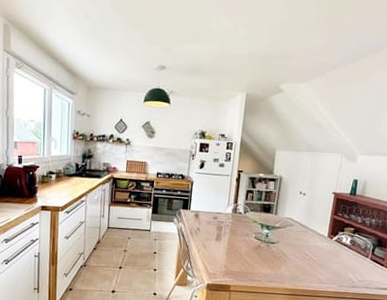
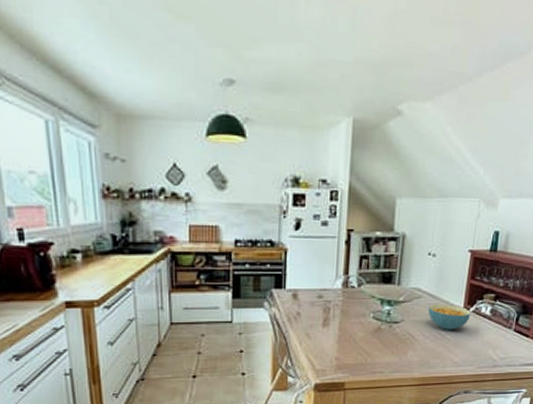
cereal bowl: none [298,232,334,254] -> present [428,304,472,330]

